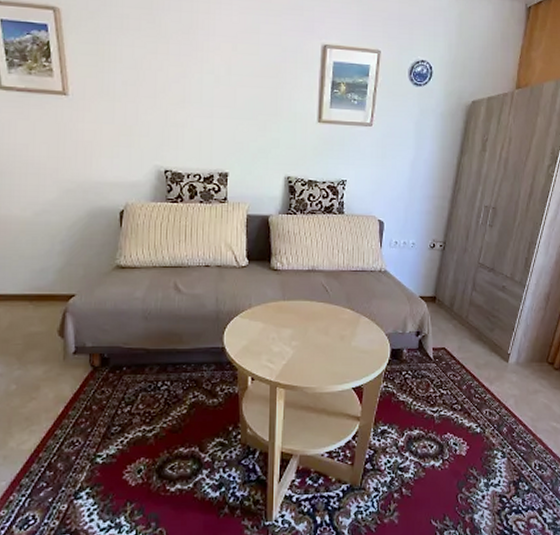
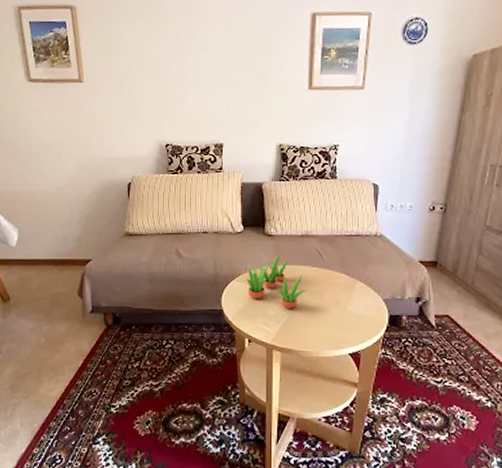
succulent plant: none [250,287,312,345] -> present [246,252,307,309]

